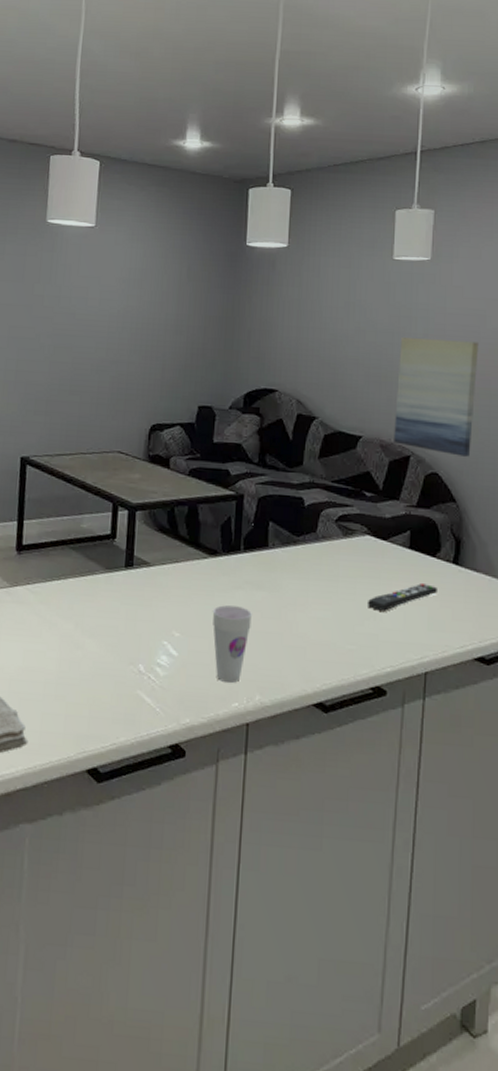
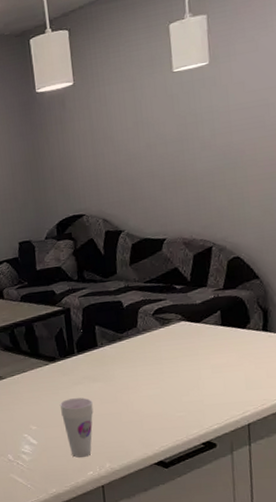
remote control: present [366,582,437,611] -> none [189,351,251,382]
wall art: present [394,338,479,457] -> none [190,130,268,239]

